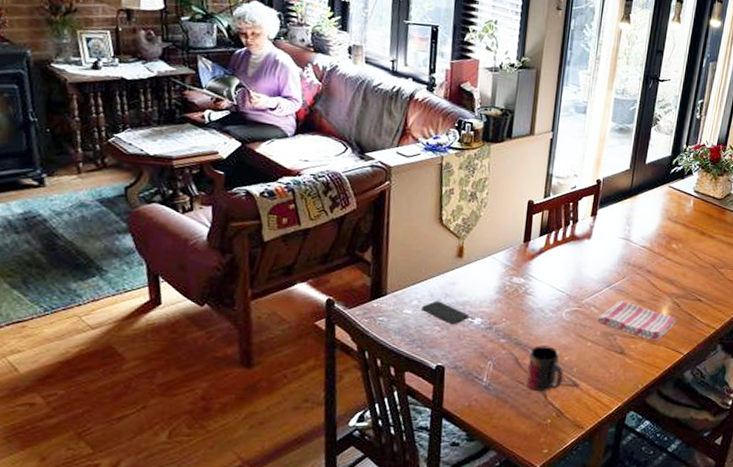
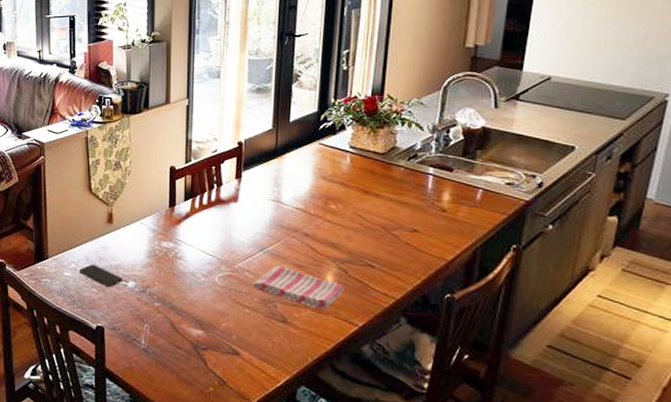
mug: present [526,345,564,392] -> none [184,310,222,358]

